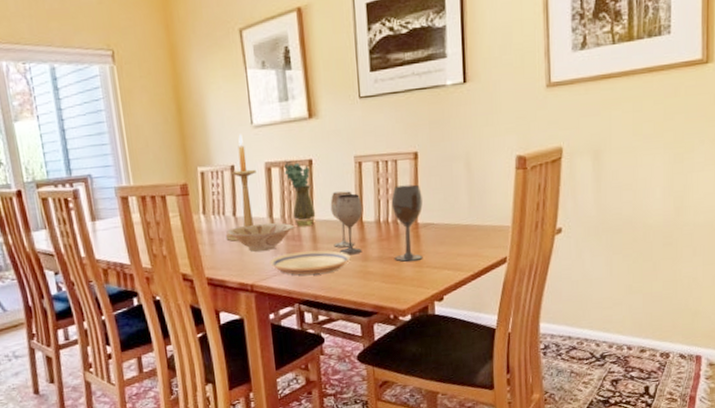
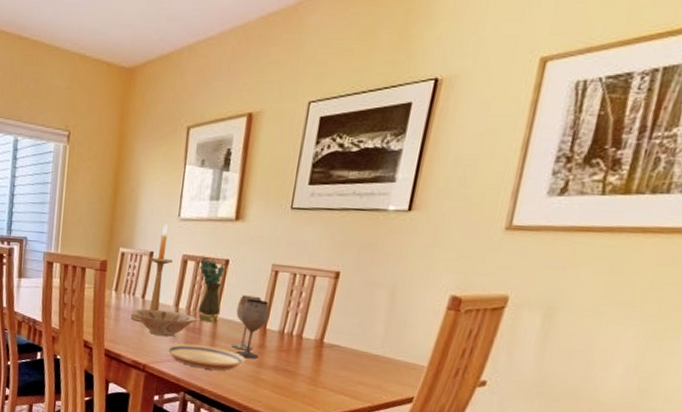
wine glass: present [391,184,424,262] -> none [289,301,335,379]

